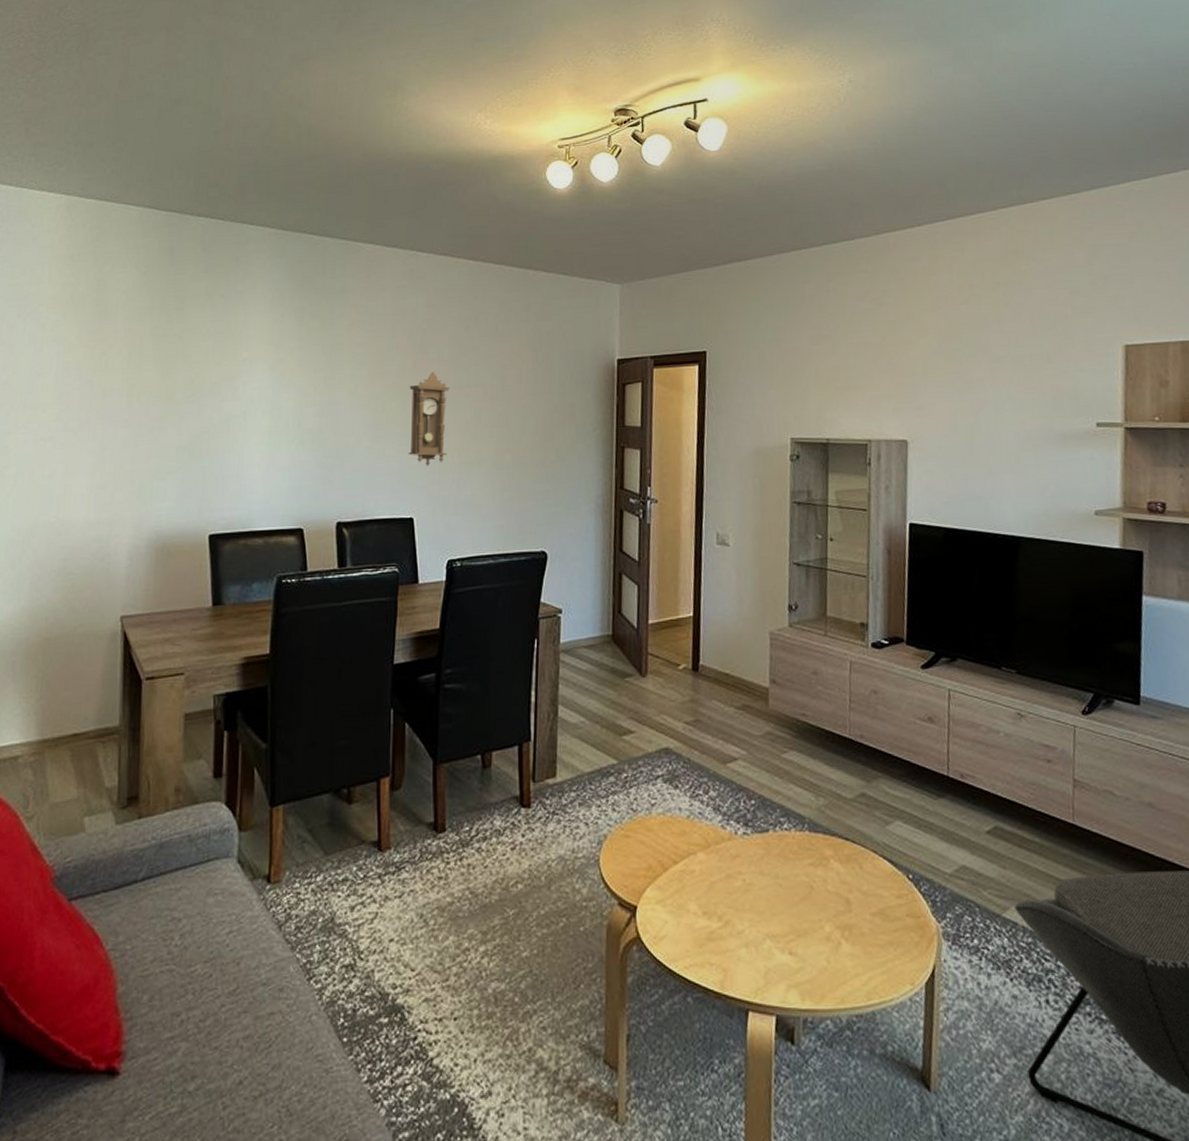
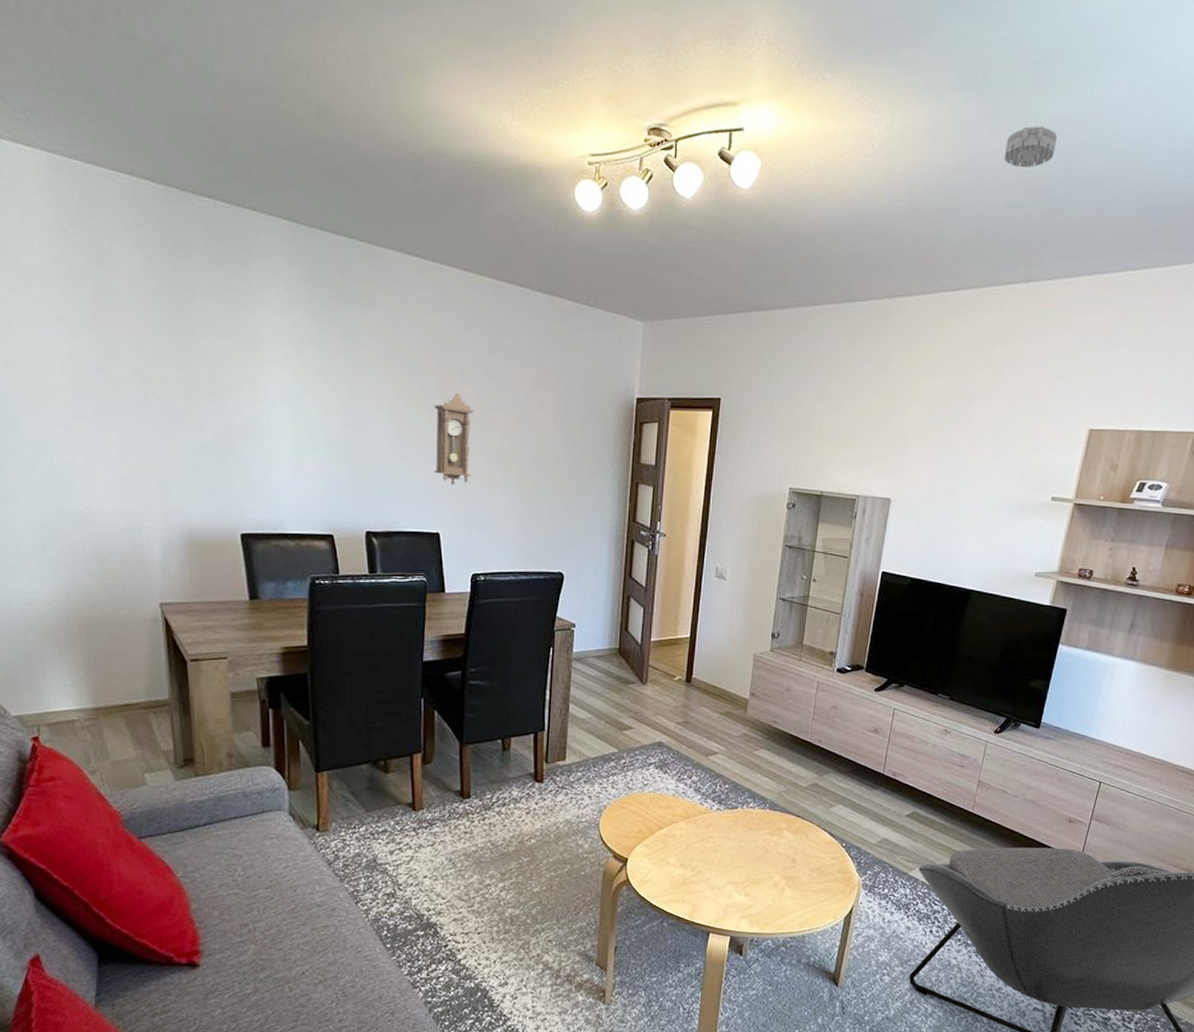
smoke detector: none [974,60,1028,100] -> present [1004,126,1058,168]

